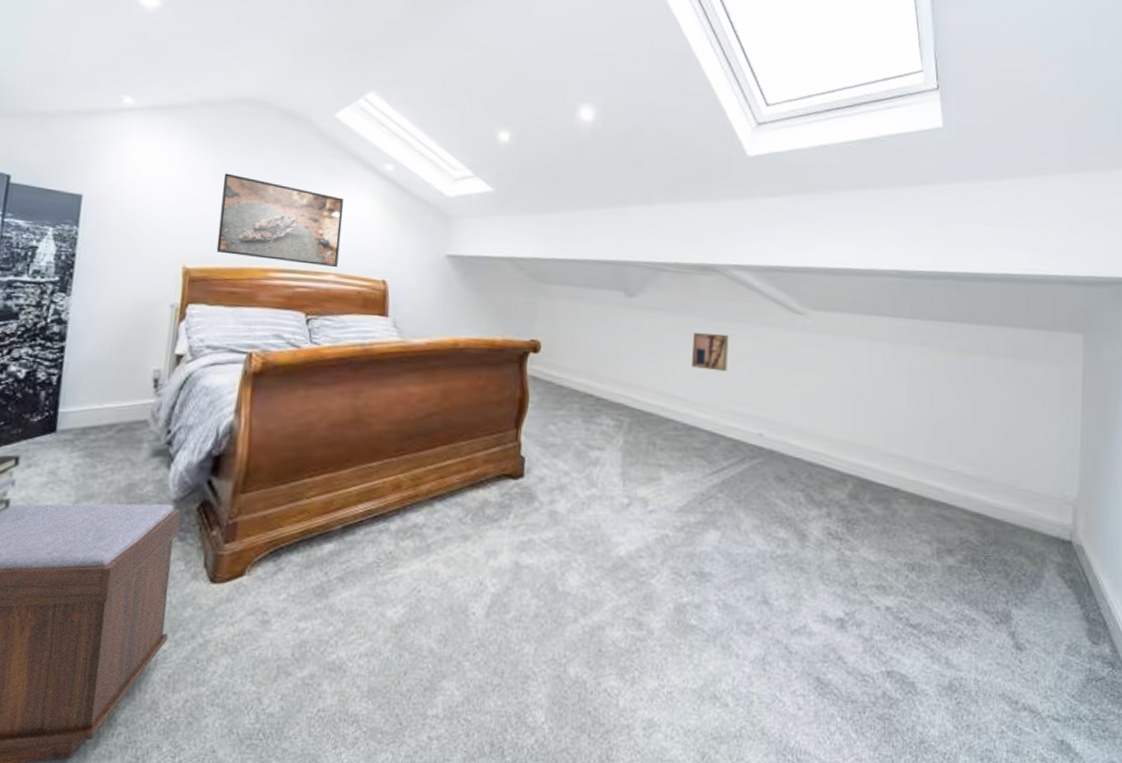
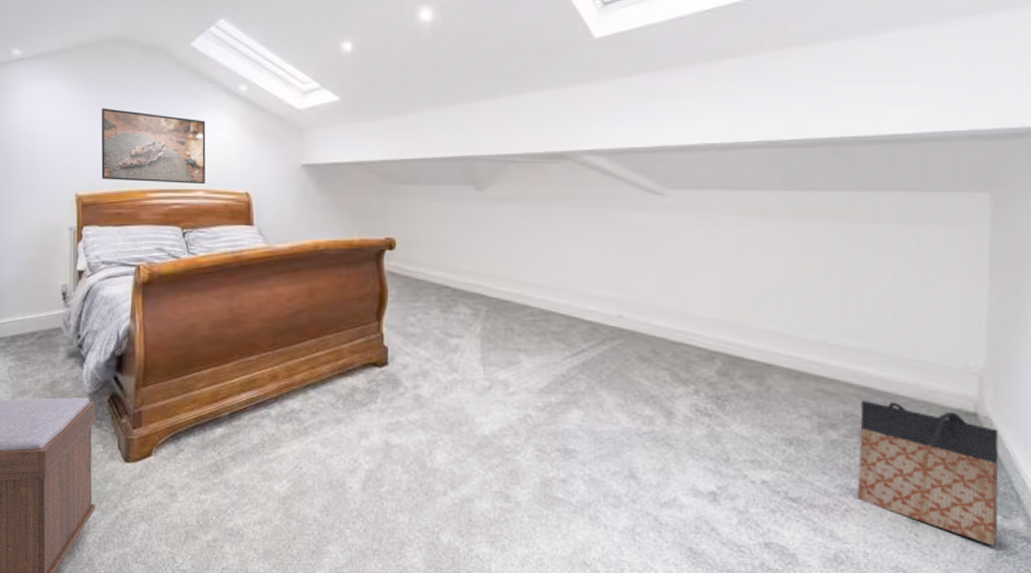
wall art: present [692,333,729,372] -> none [545,220,583,257]
bag: none [970,527,1089,671] -> present [857,401,999,546]

